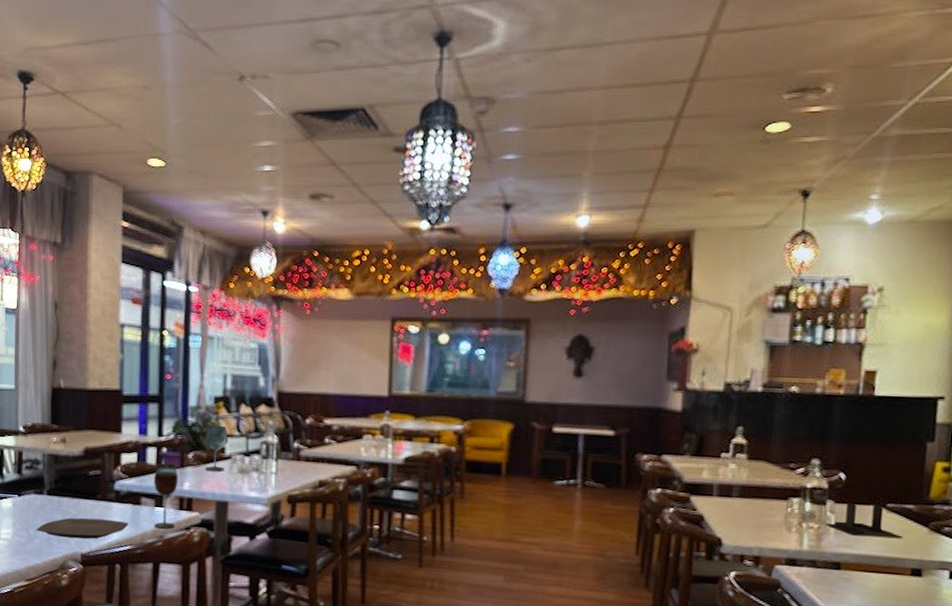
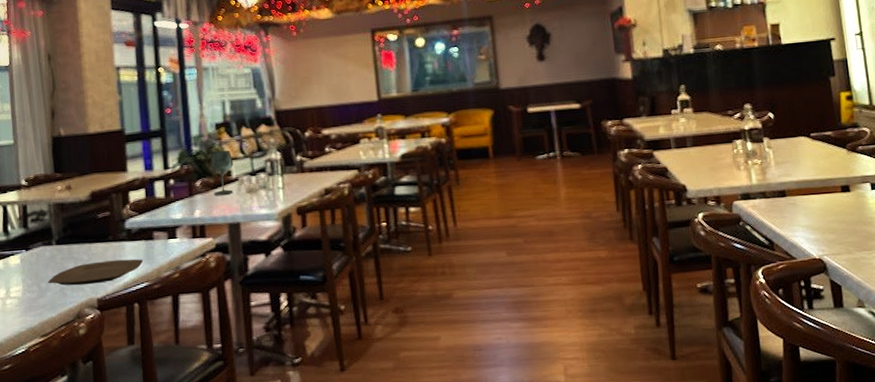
wineglass: present [154,463,178,529] -> none [164,194,190,260]
napkin holder: present [825,502,902,539] -> none [766,135,828,165]

